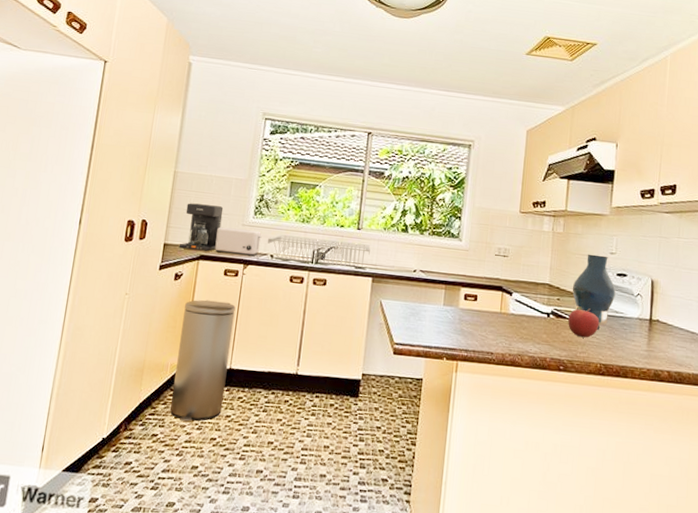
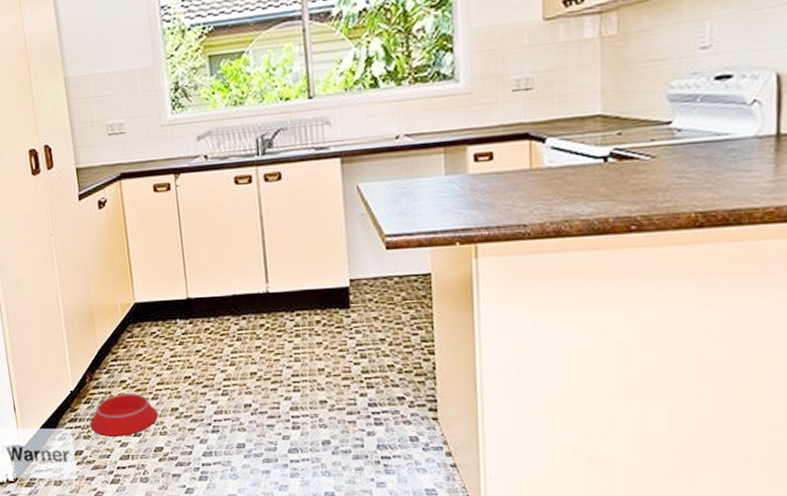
pet bowl: none [112,446,179,488] -> present [90,392,158,437]
pedal bin: present [170,300,236,422] -> none [118,223,190,363]
coffee maker: present [178,203,224,252] -> none [89,108,137,171]
toaster: present [215,227,262,257] -> none [132,129,189,167]
fruit: present [568,308,600,338] -> none [638,137,690,181]
vase: present [572,254,616,330] -> none [640,54,714,166]

